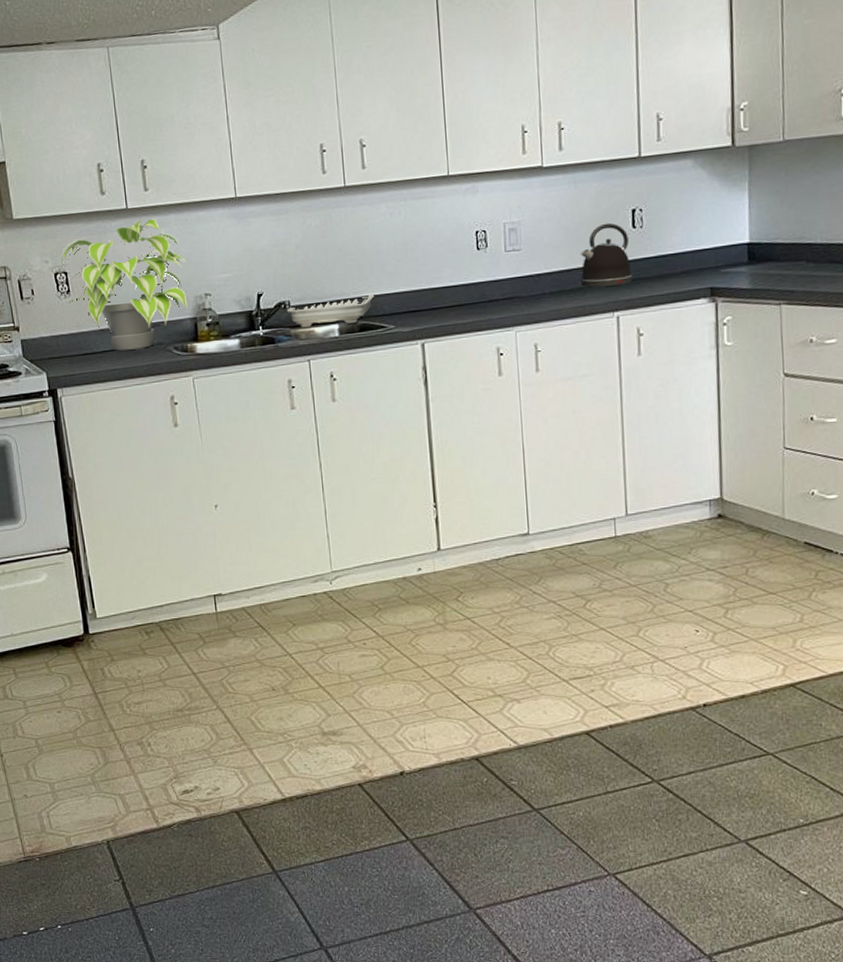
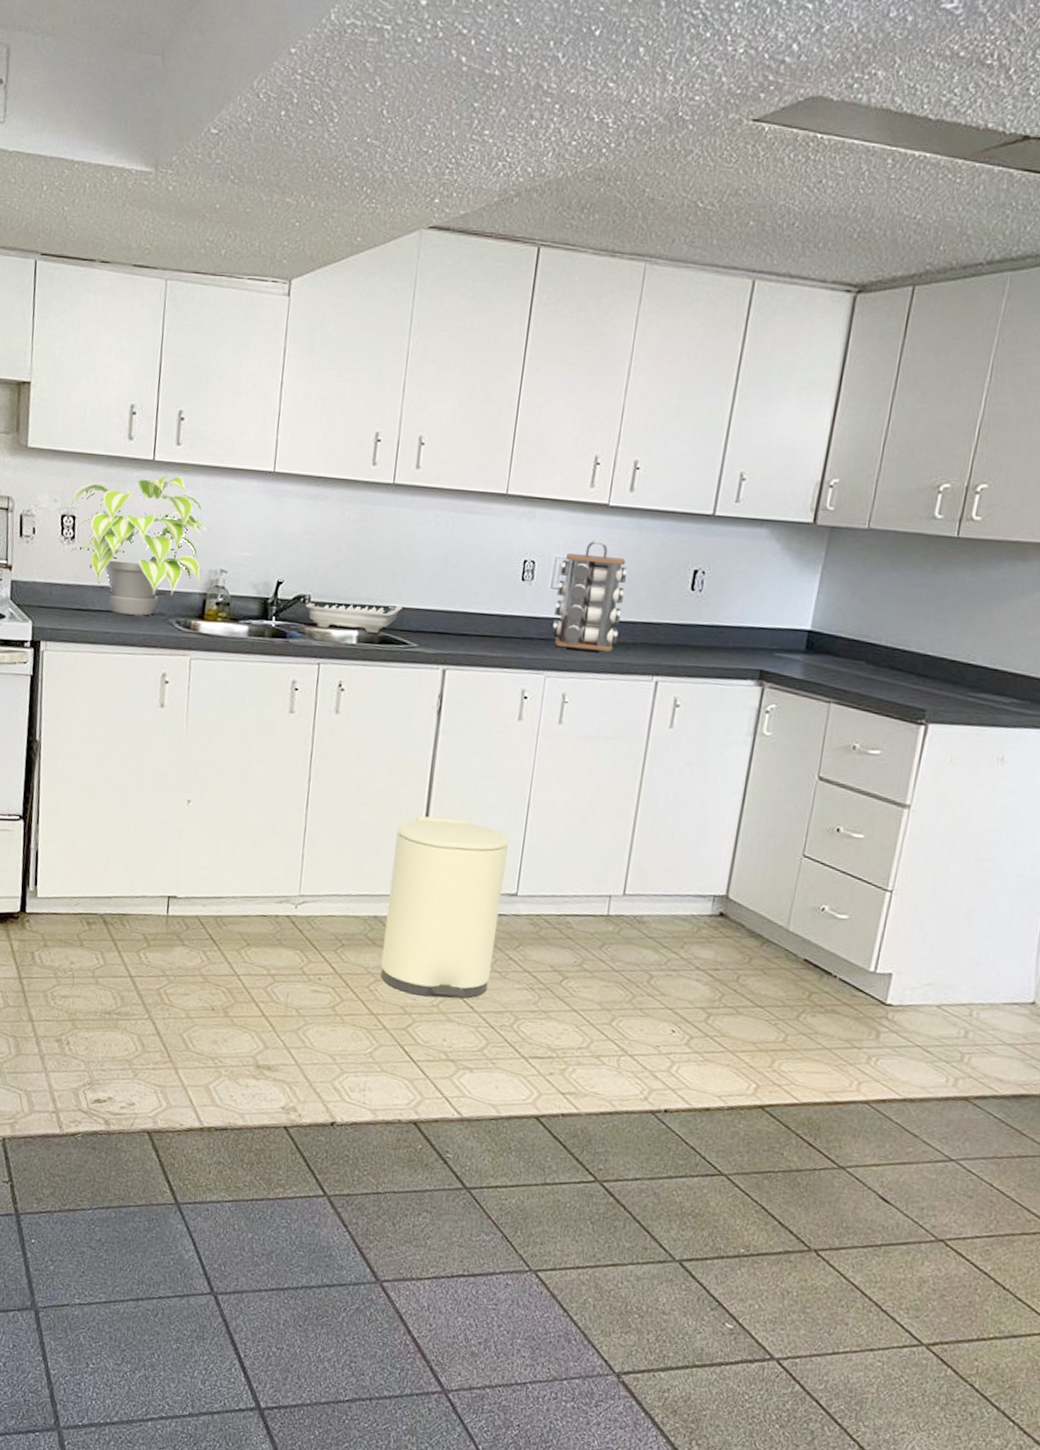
pedal bin: none [408,474,519,642] -> present [380,815,509,999]
spice rack: none [510,199,575,303] -> present [552,540,627,652]
kettle: present [581,222,633,288] -> none [625,579,685,649]

